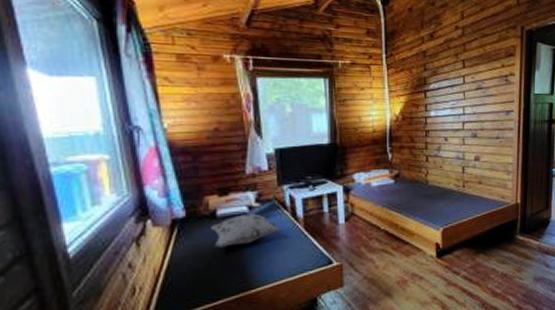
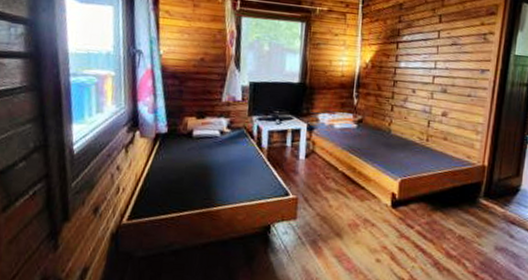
decorative pillow: present [211,214,281,247] -> none [186,137,246,165]

